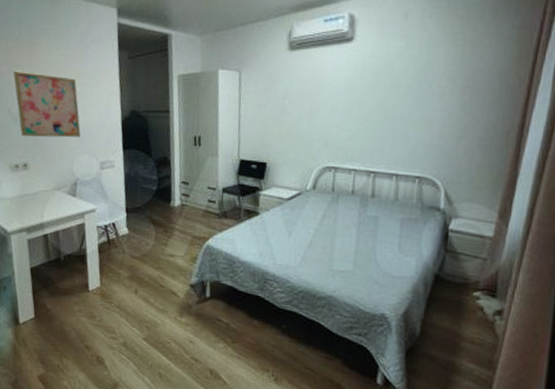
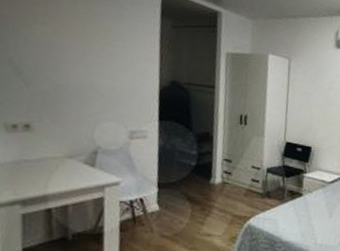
wall art: present [13,70,81,138] -> none [20,16,108,102]

